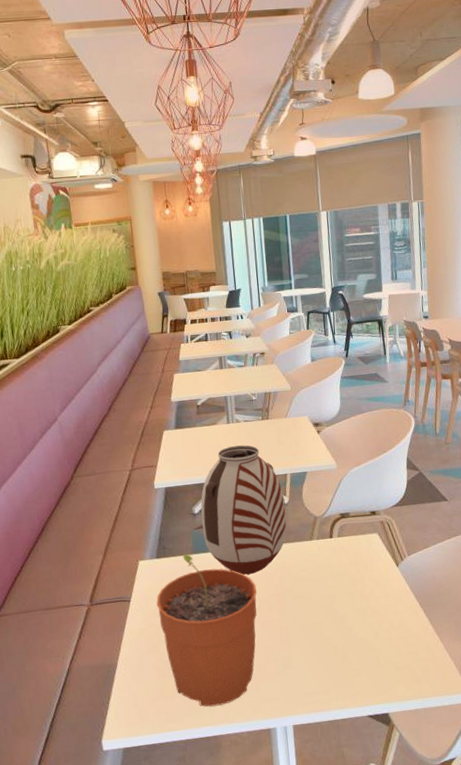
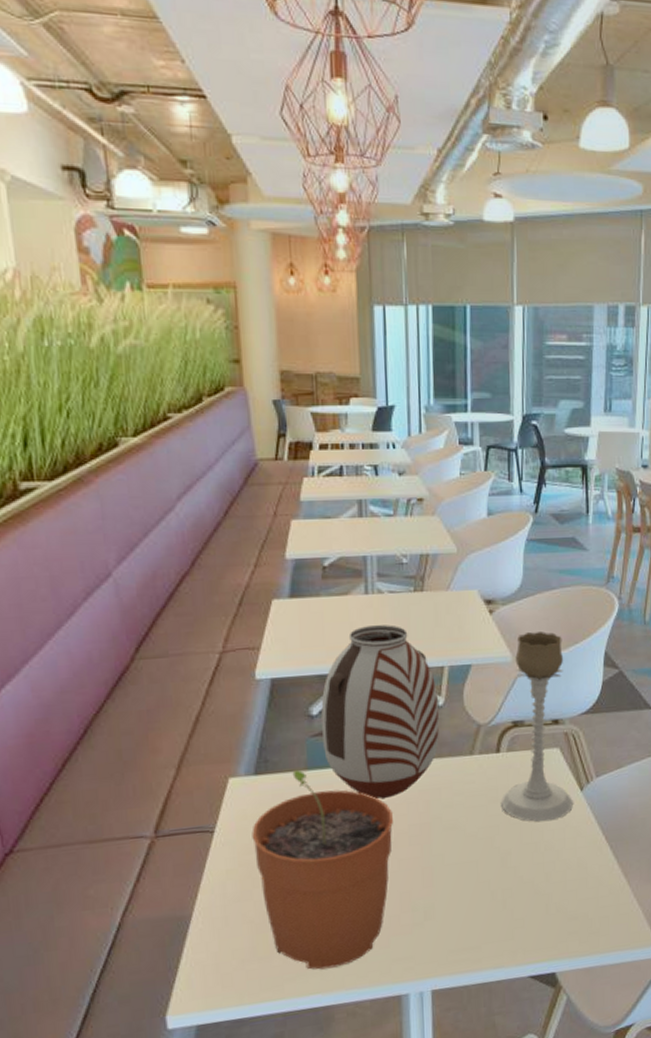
candle holder: none [335,445,392,592] -> present [500,631,573,823]

